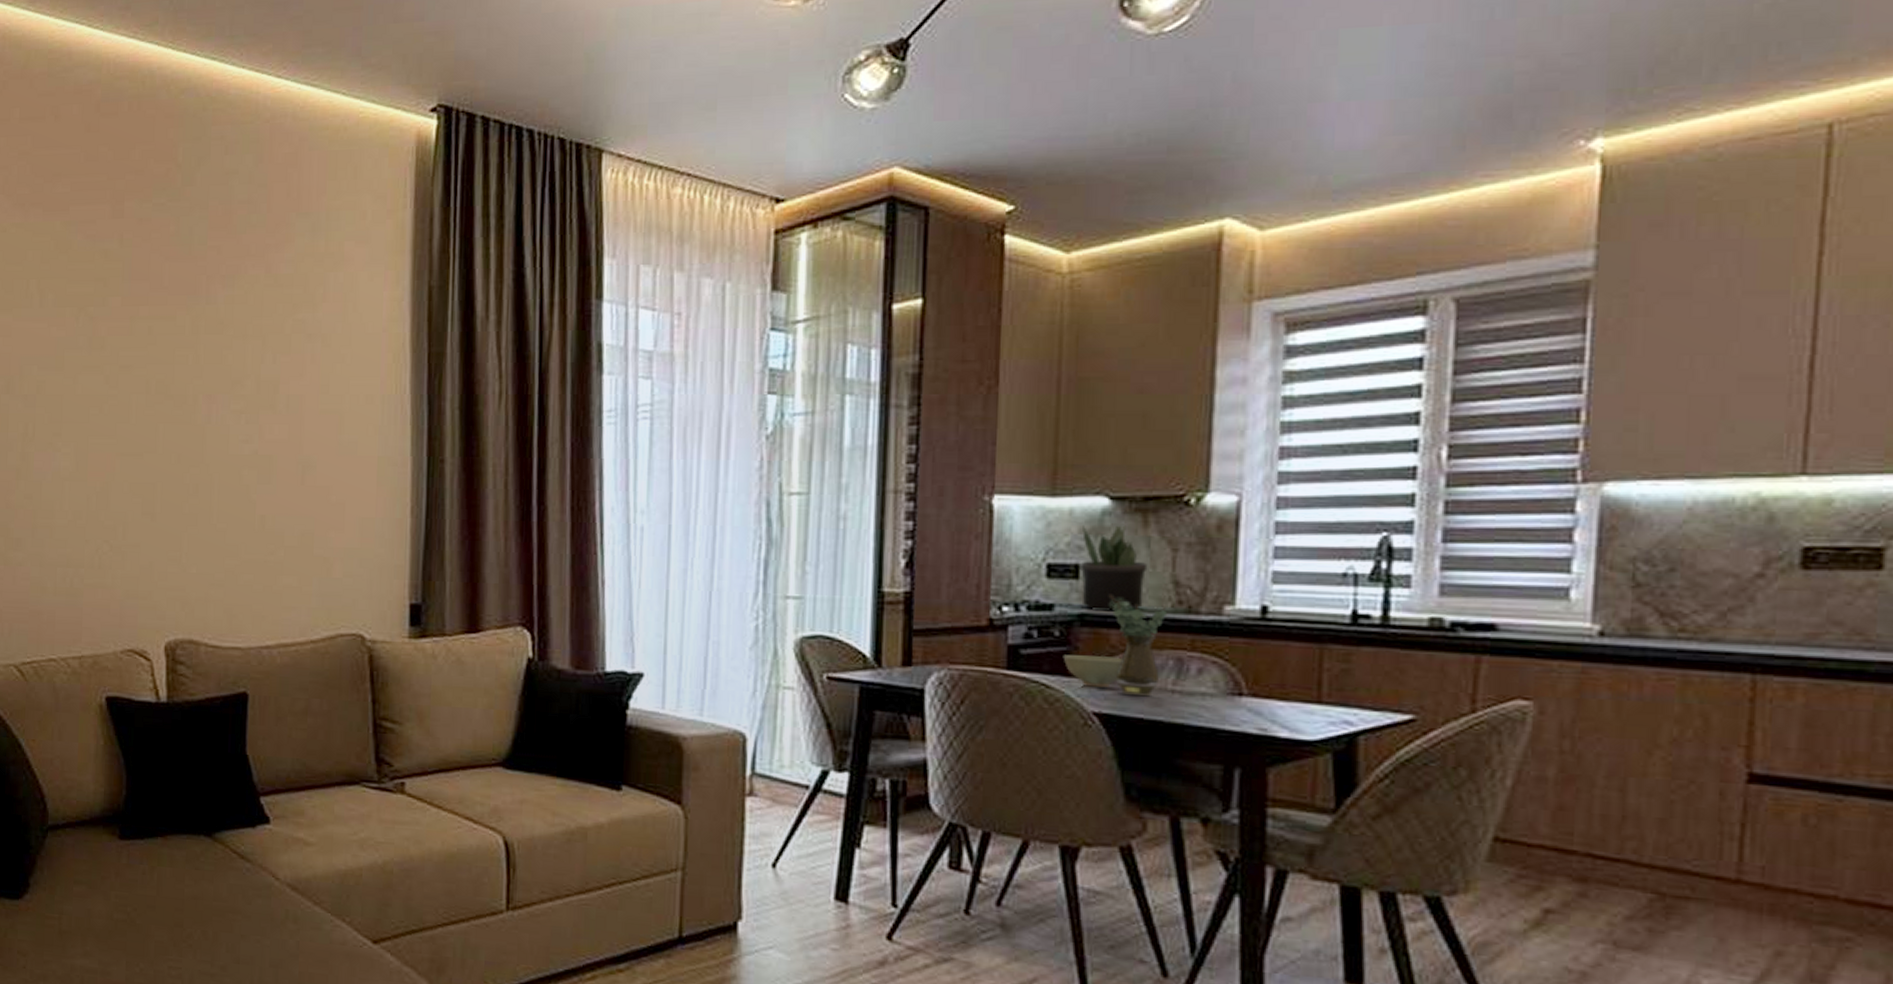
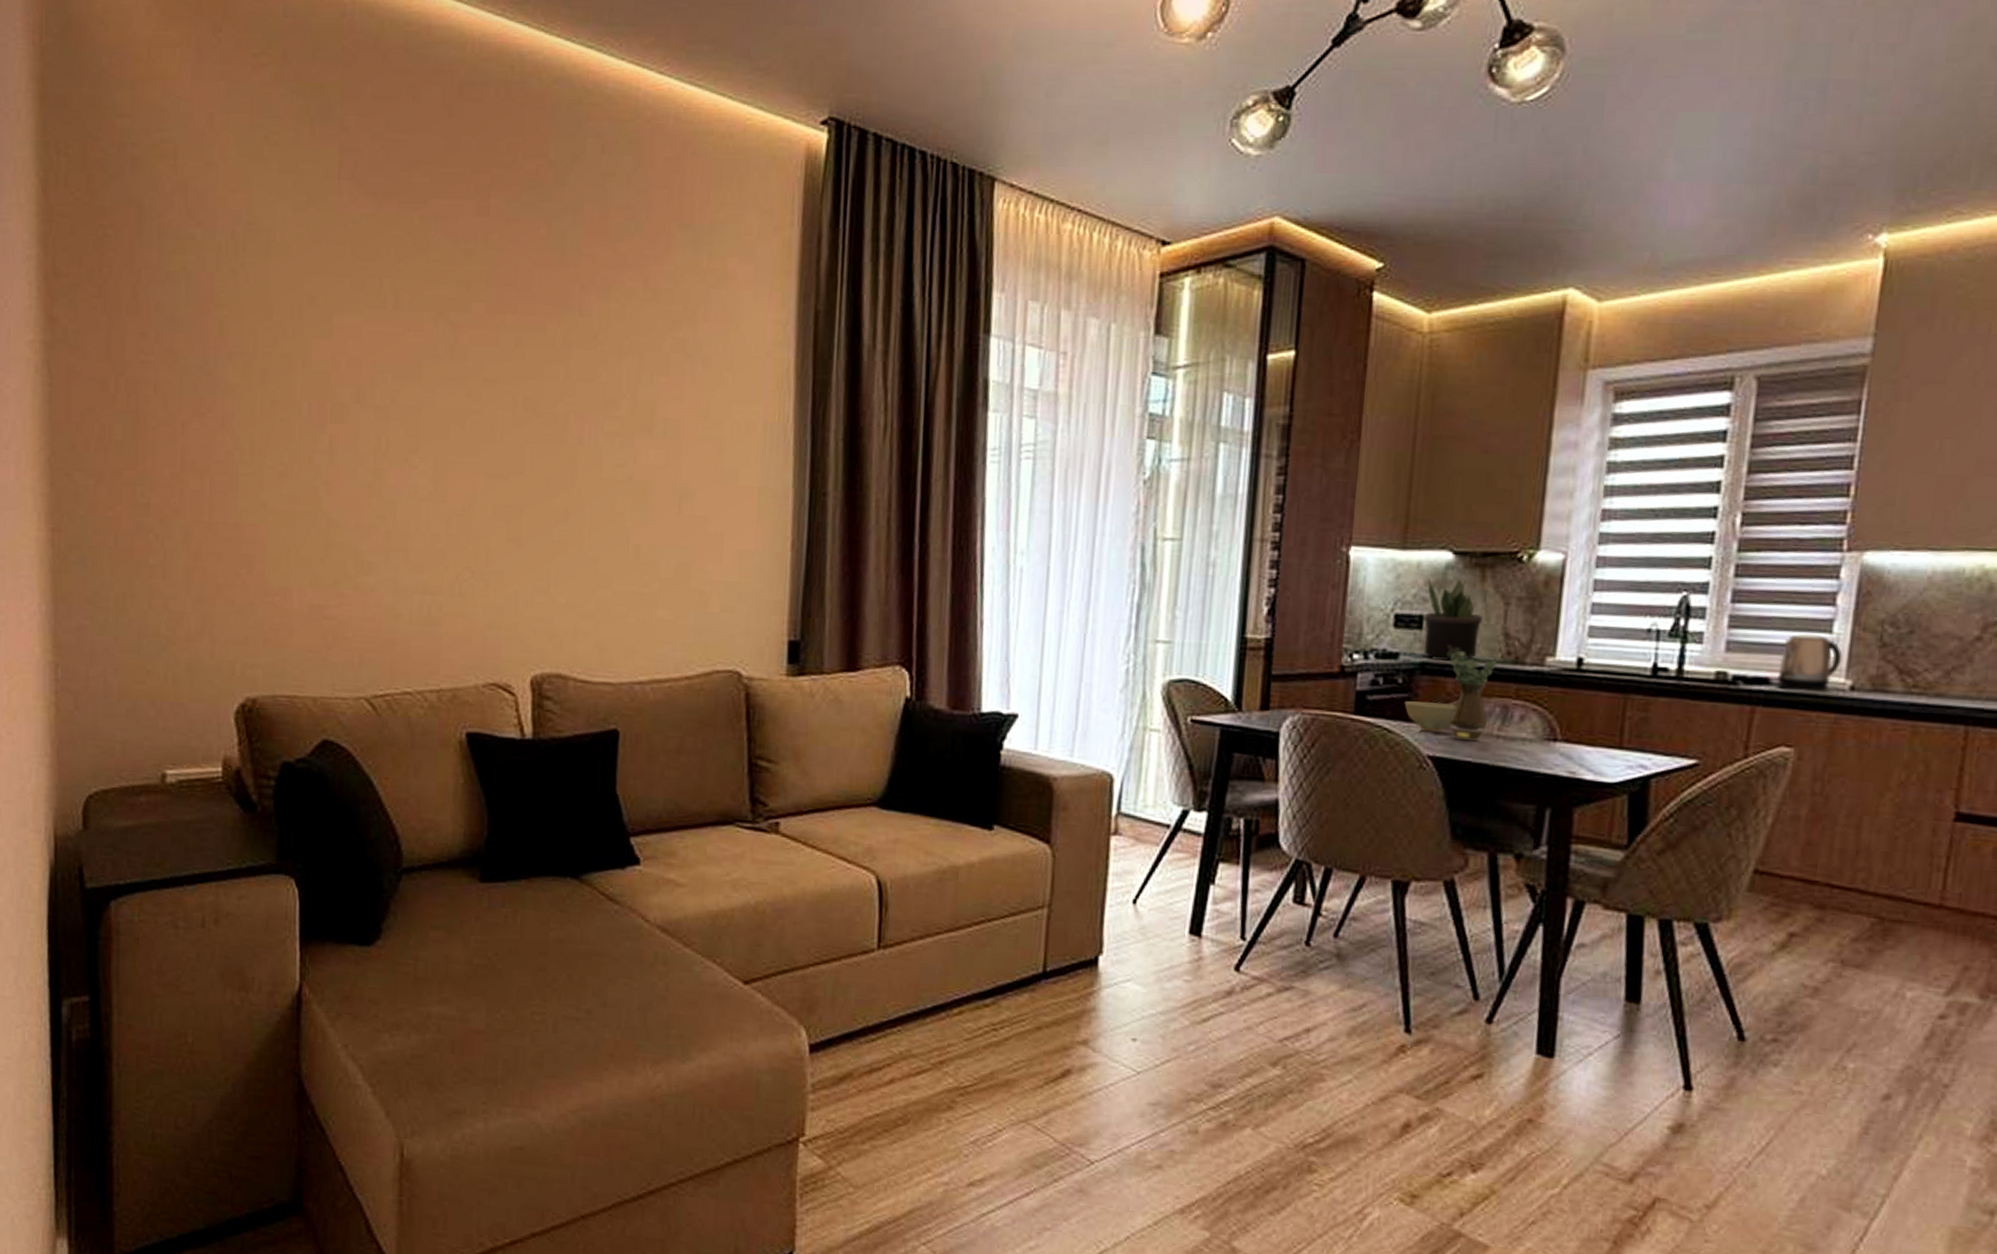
kettle: none [1504,575,1586,639] -> present [1776,634,1843,692]

